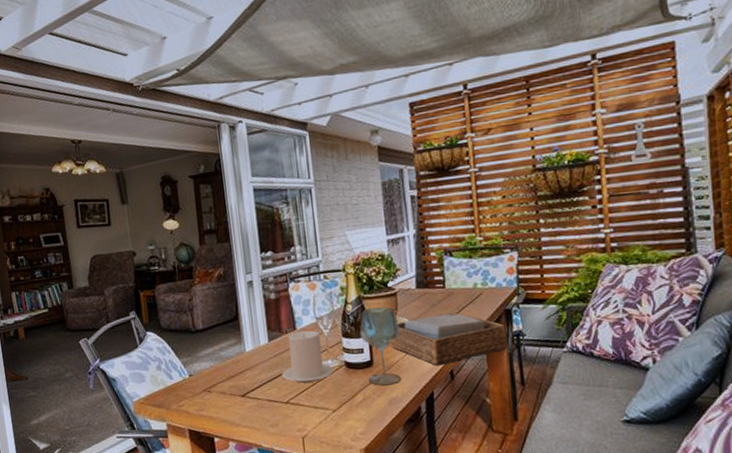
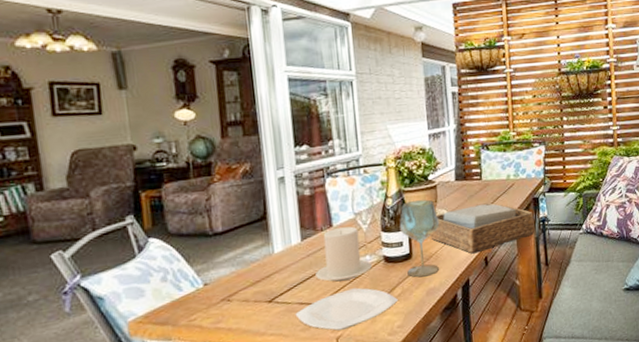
plate: none [265,390,360,430] -> present [295,287,398,331]

